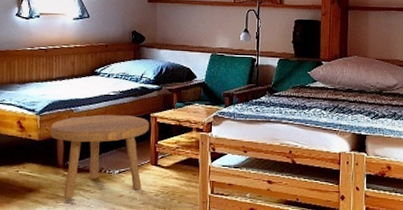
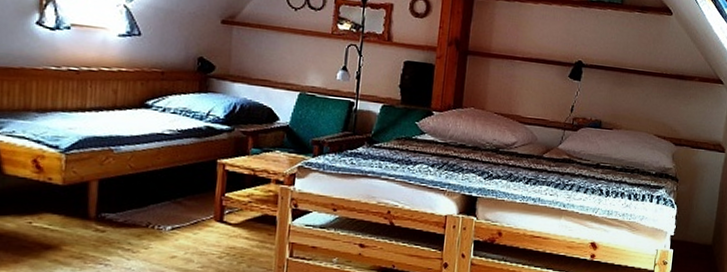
footstool: present [50,115,149,200] -> none [79,157,215,260]

